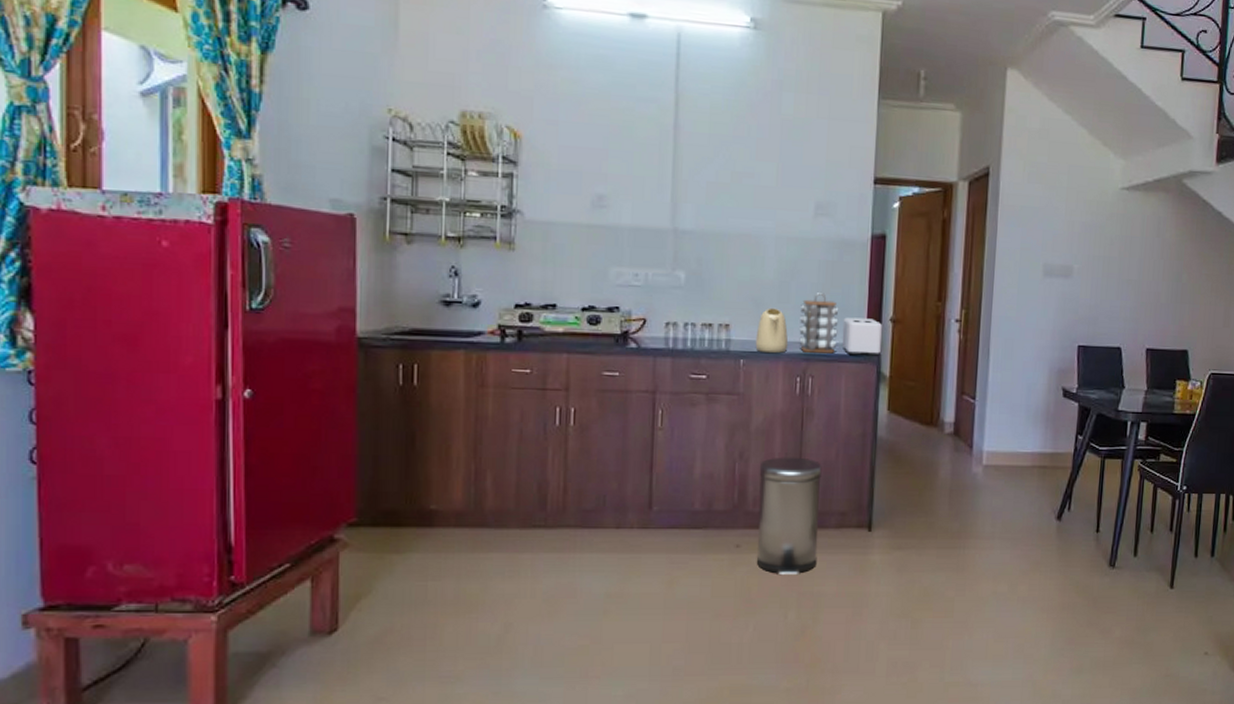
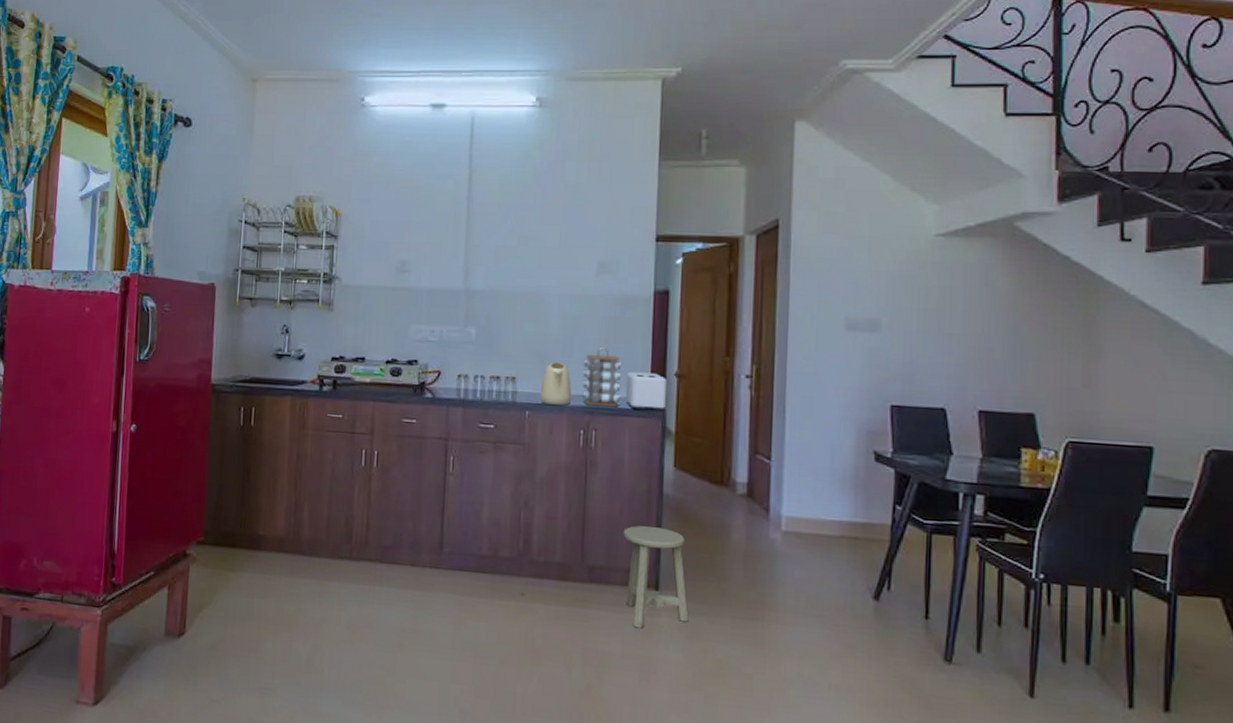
pedal bin: present [757,457,822,576] -> none [541,508,606,631]
stool: none [838,468,899,567] -> present [623,525,689,629]

